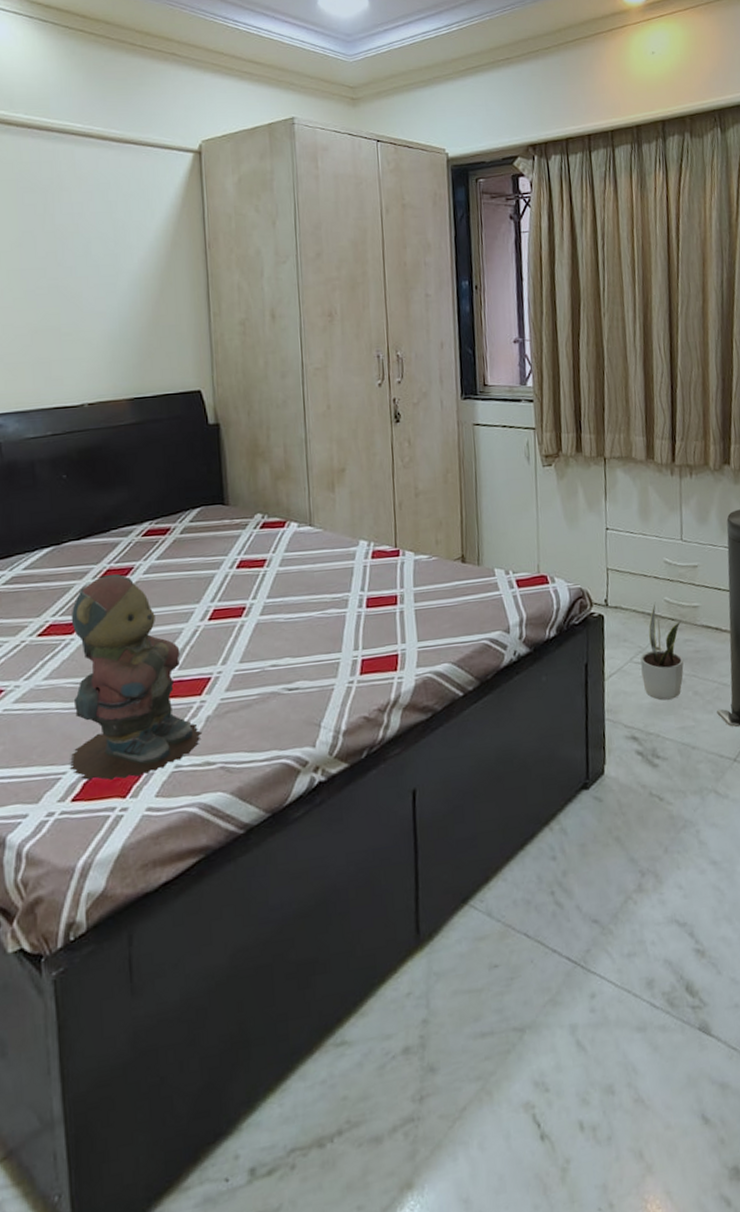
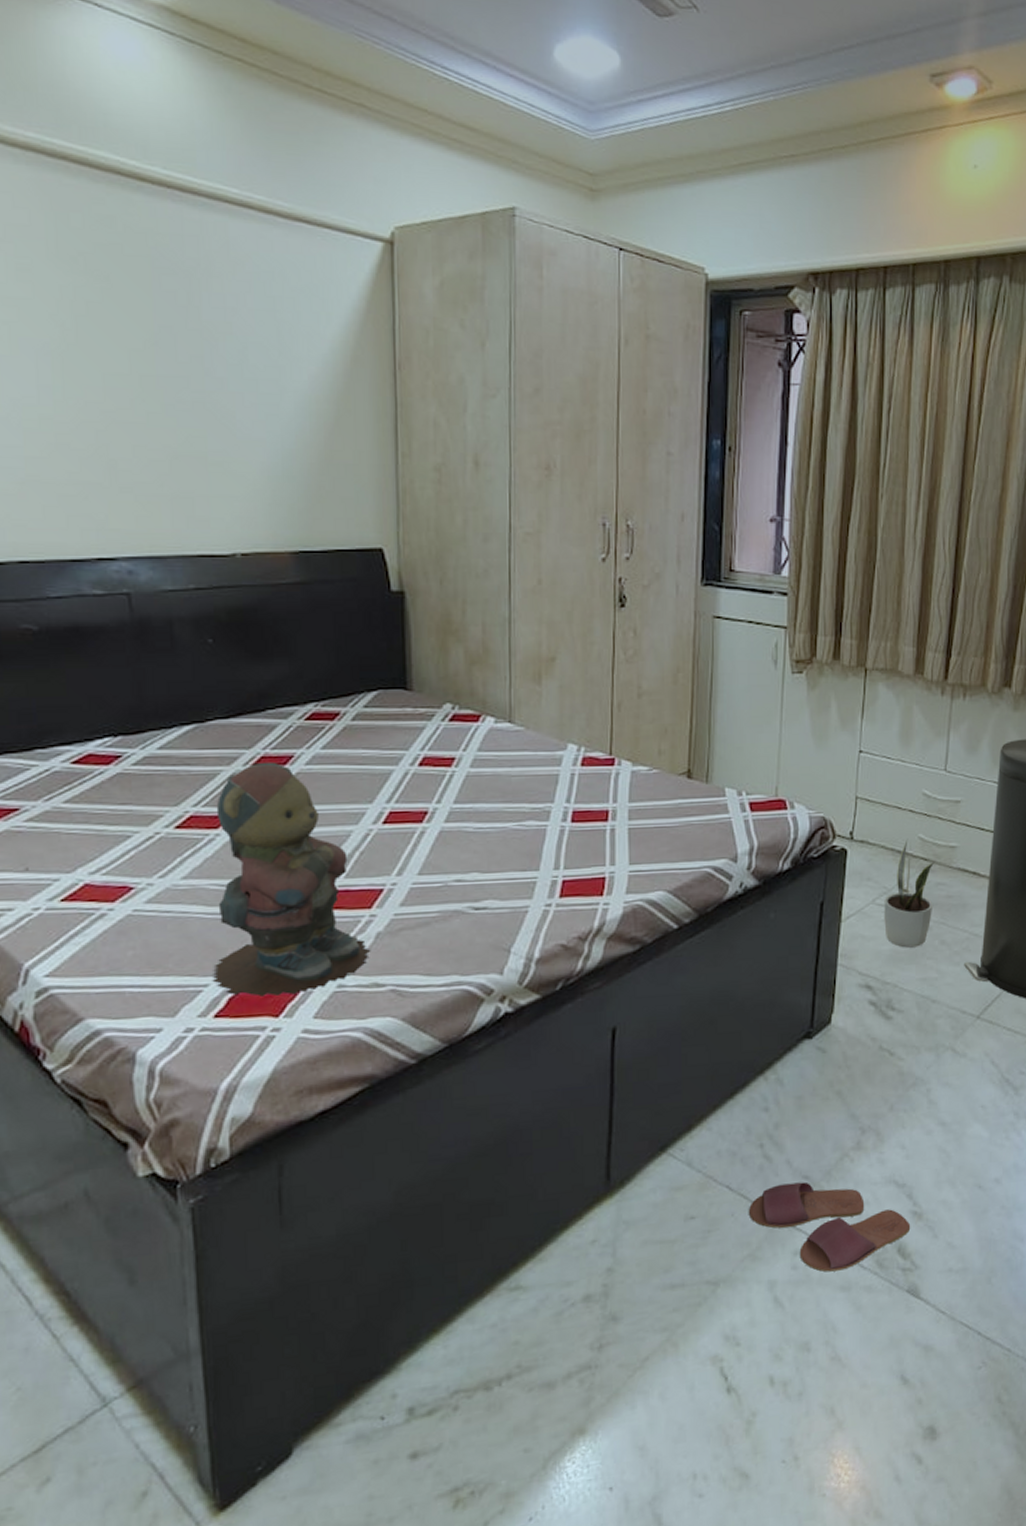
slippers: none [546,925,696,1014] -> present [749,1181,911,1272]

